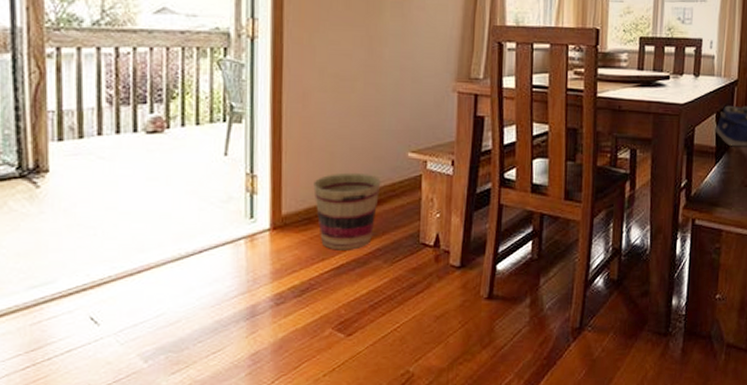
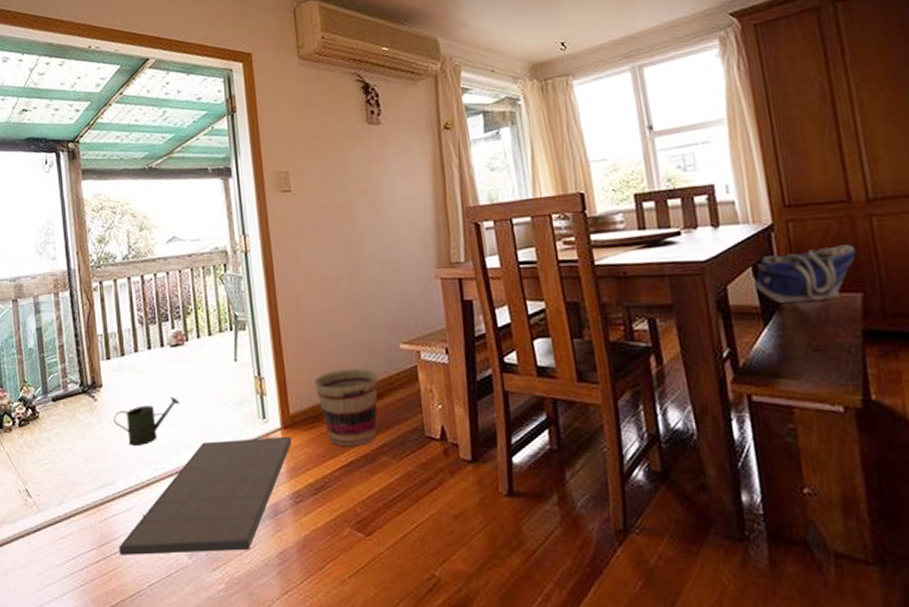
doormat: none [54,238,280,361] -> present [119,437,291,556]
watering can: none [61,188,152,241] -> present [114,396,181,446]

